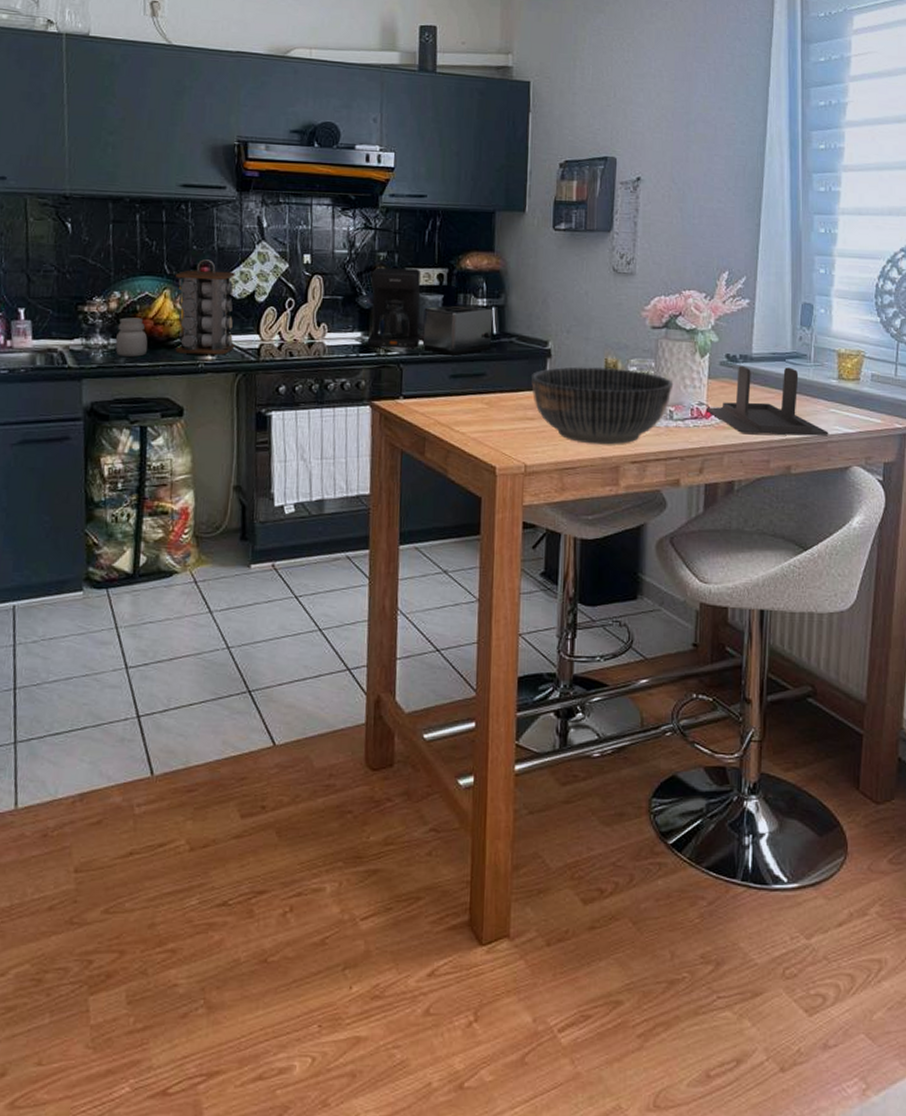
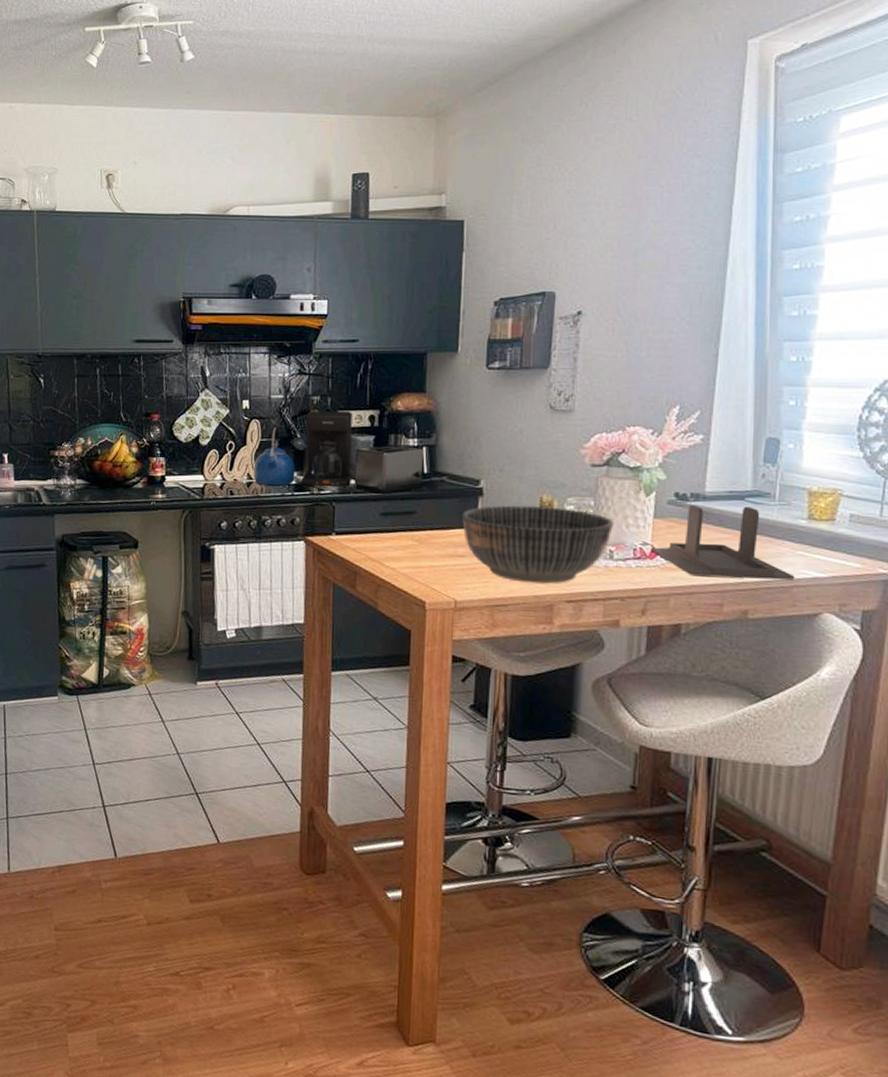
jar: present [115,317,148,358] -> none [81,460,108,496]
spice rack: present [174,258,235,356] -> none [129,406,182,494]
kettle: none [314,283,361,347] -> present [253,426,296,486]

